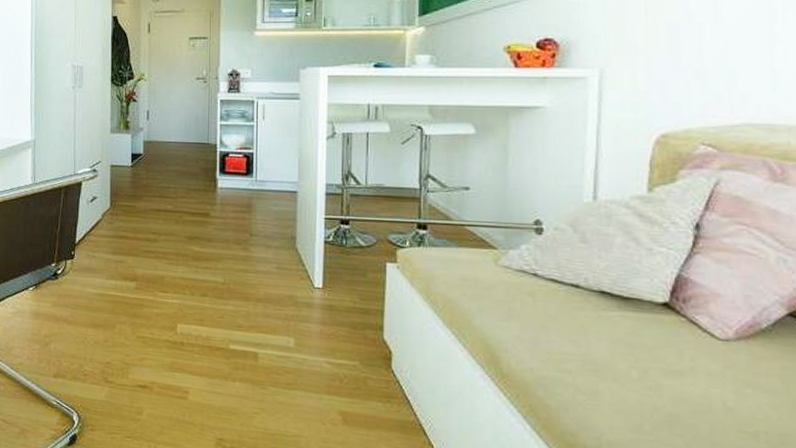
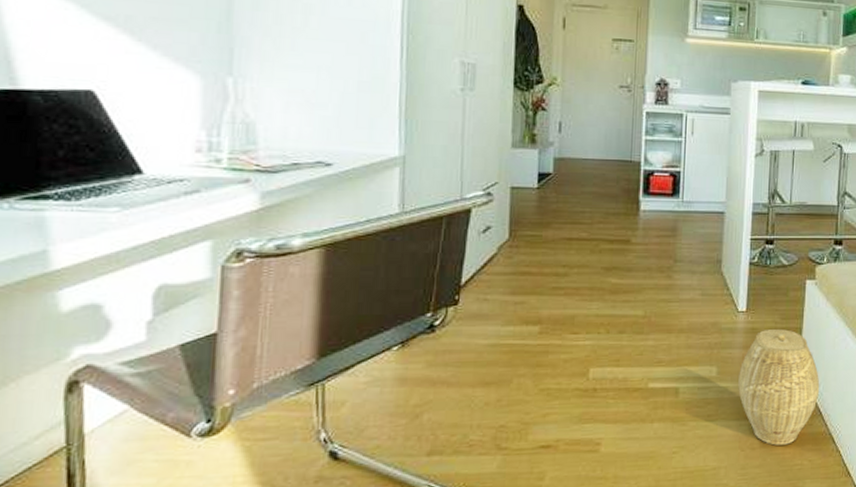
woven basket: none [317,307,407,427] -> present [738,328,820,445]

